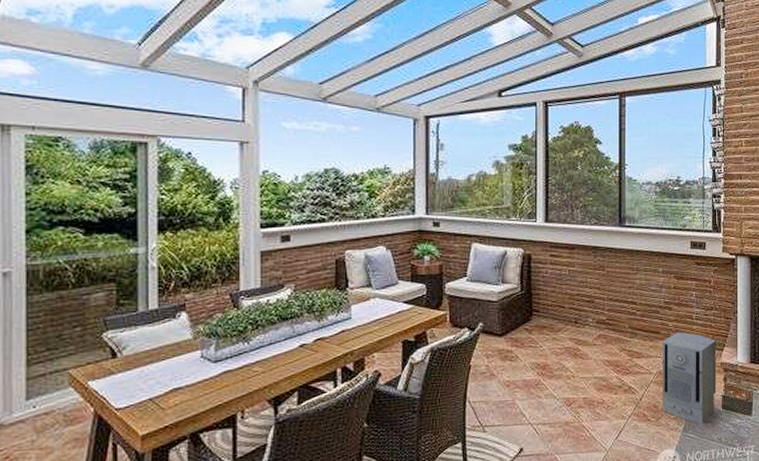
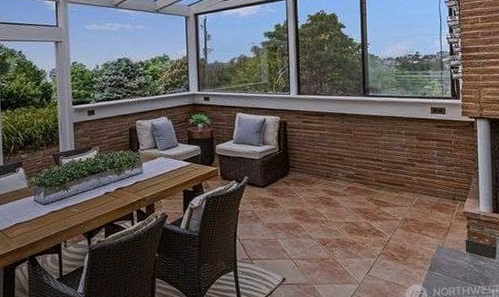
air purifier: present [662,332,717,424] -> none [406,185,460,264]

